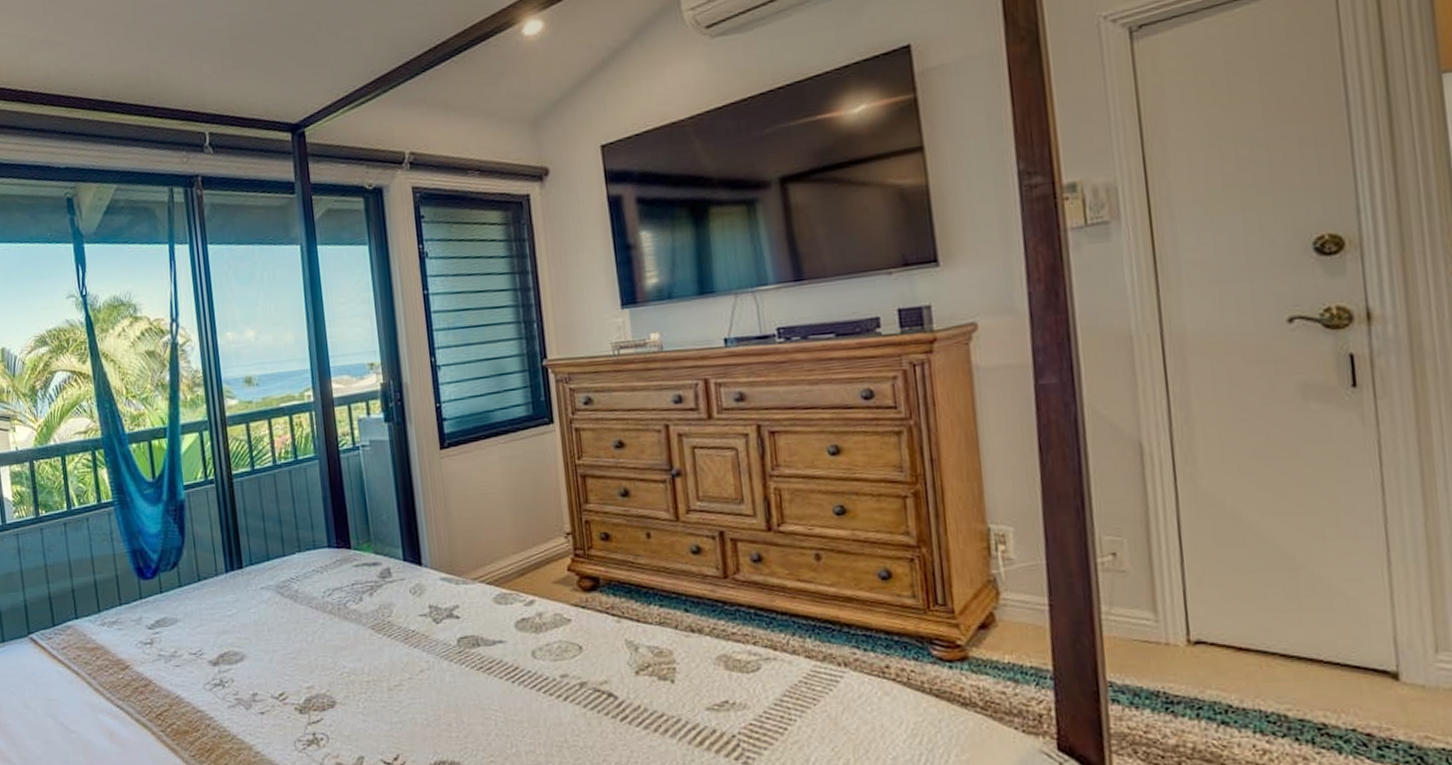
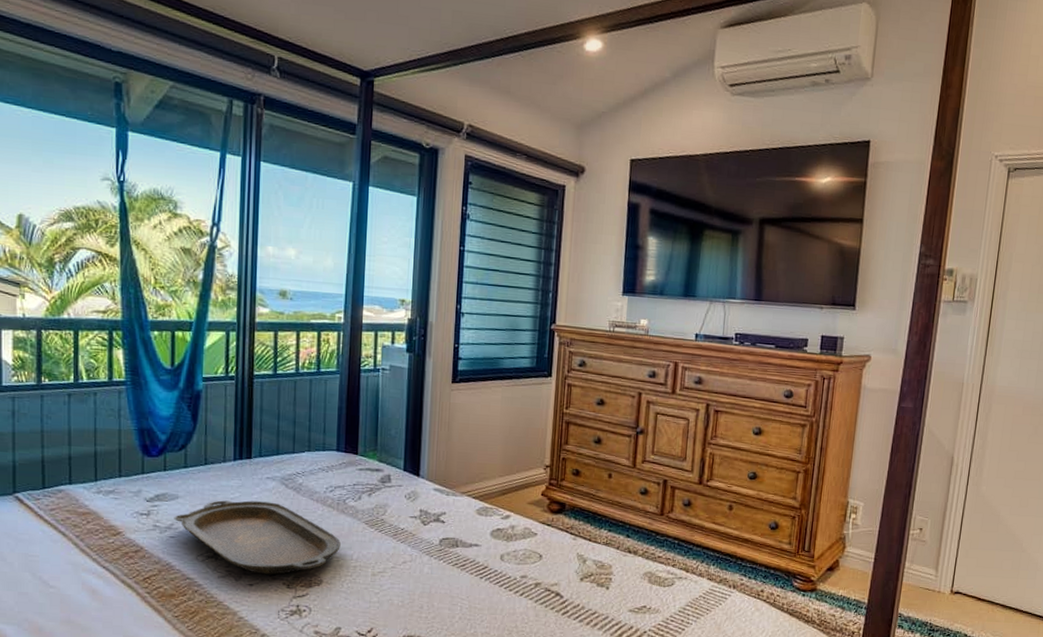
serving tray: none [176,615,349,699] -> present [174,500,341,575]

